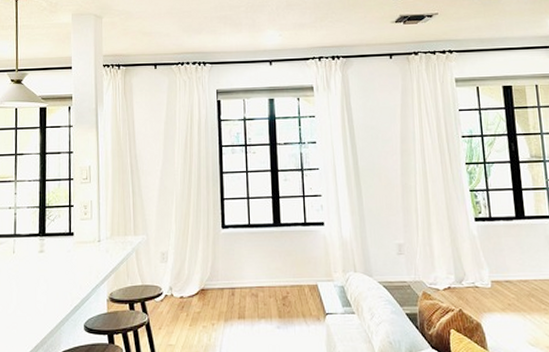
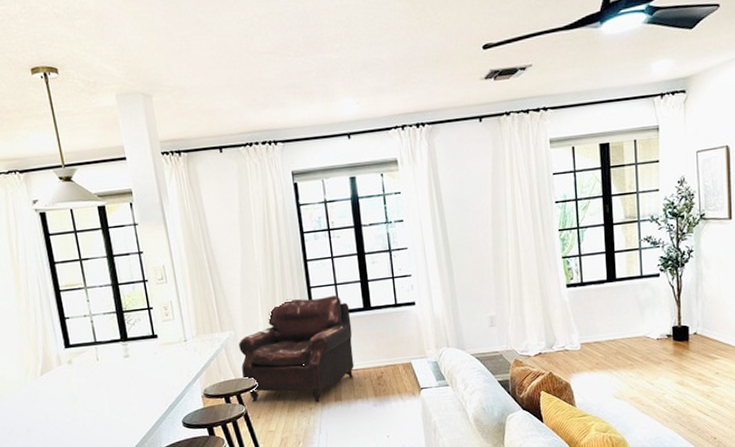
leather: none [150,208,261,319] -> present [239,295,355,403]

